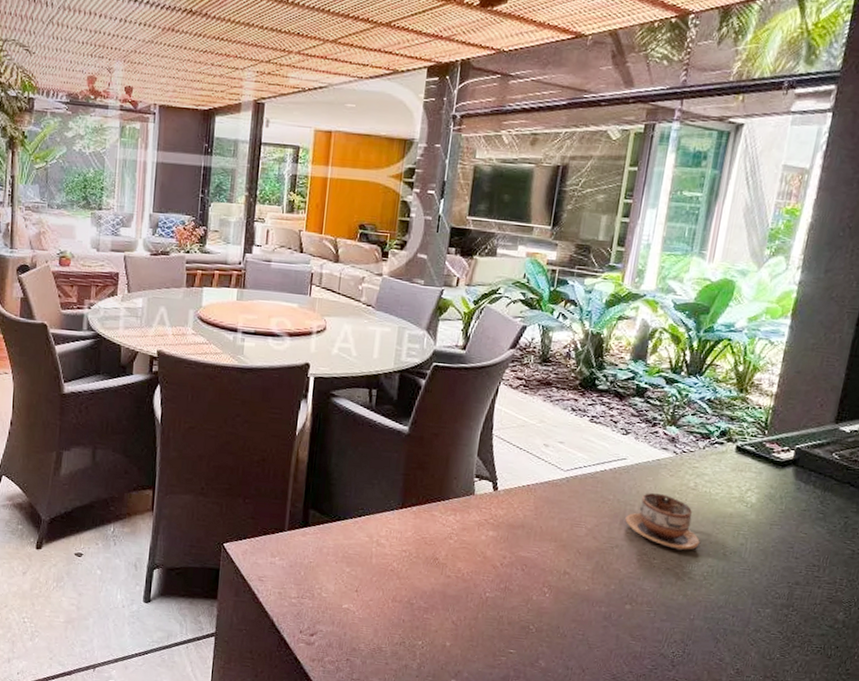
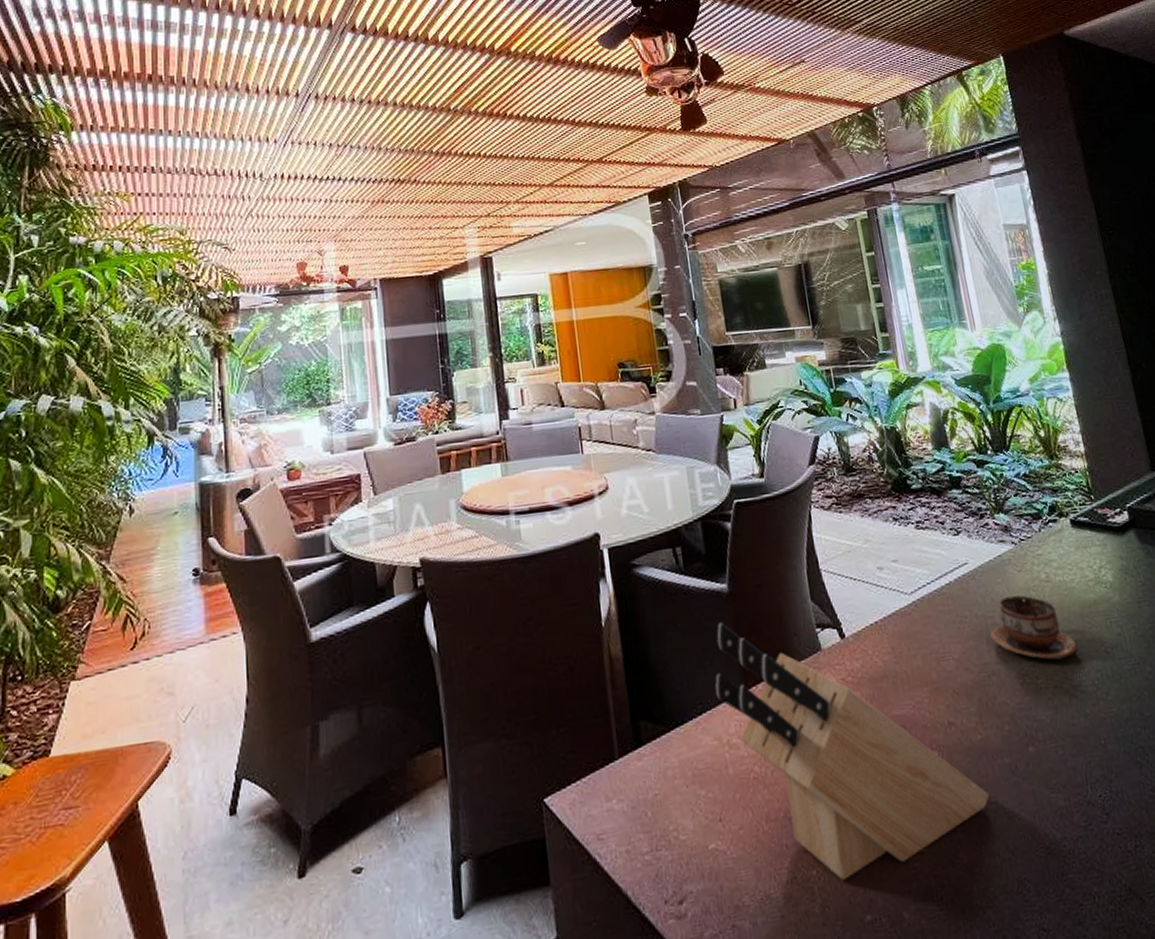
knife block: none [376,454,579,654] -> present [714,622,989,880]

